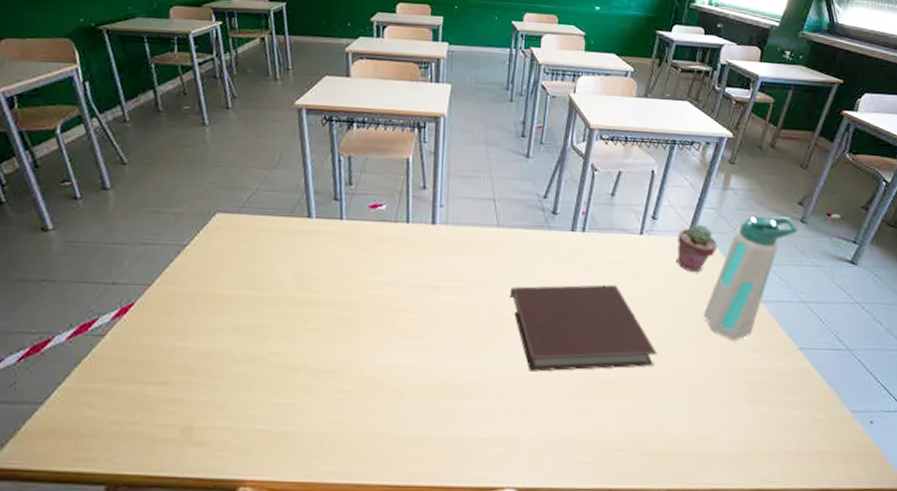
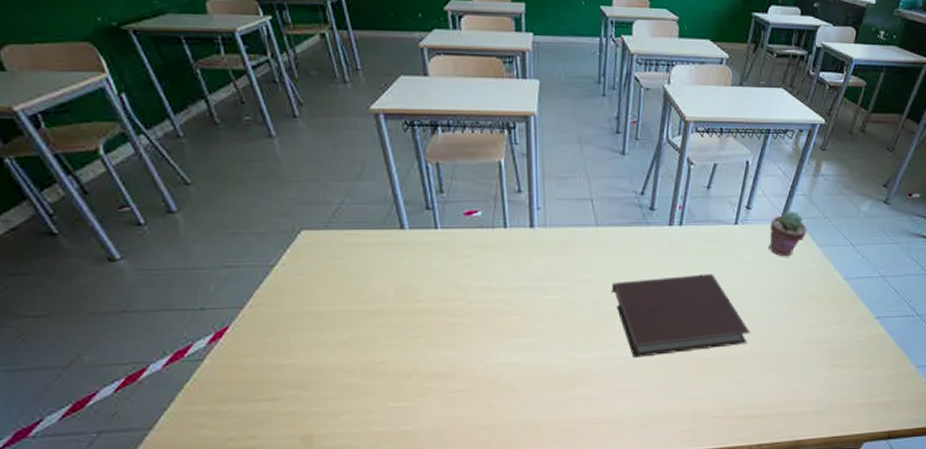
water bottle: present [704,215,798,340] -> none [793,199,882,315]

